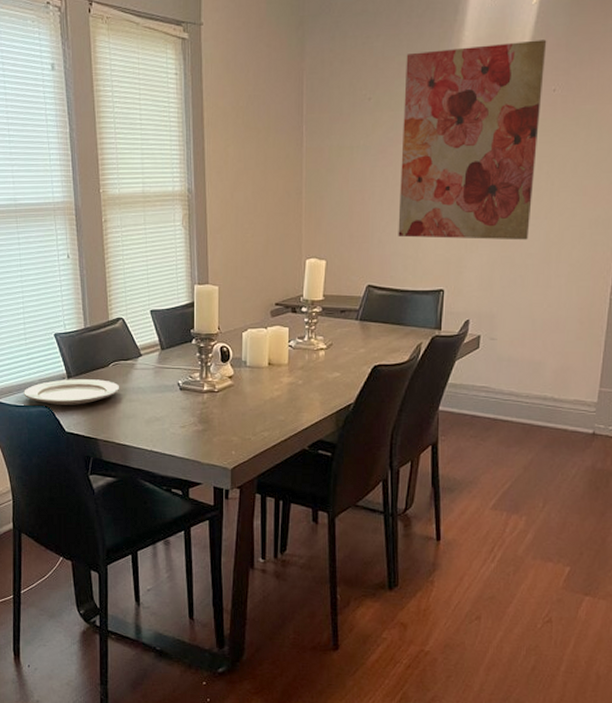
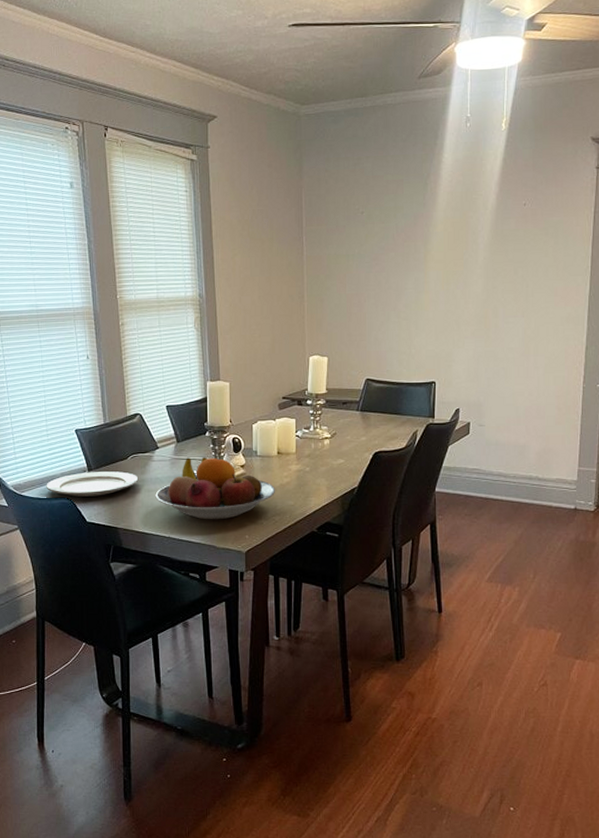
fruit bowl: none [137,366,266,434] -> present [155,457,276,520]
wall art: present [398,39,547,240] -> none [392,161,516,337]

